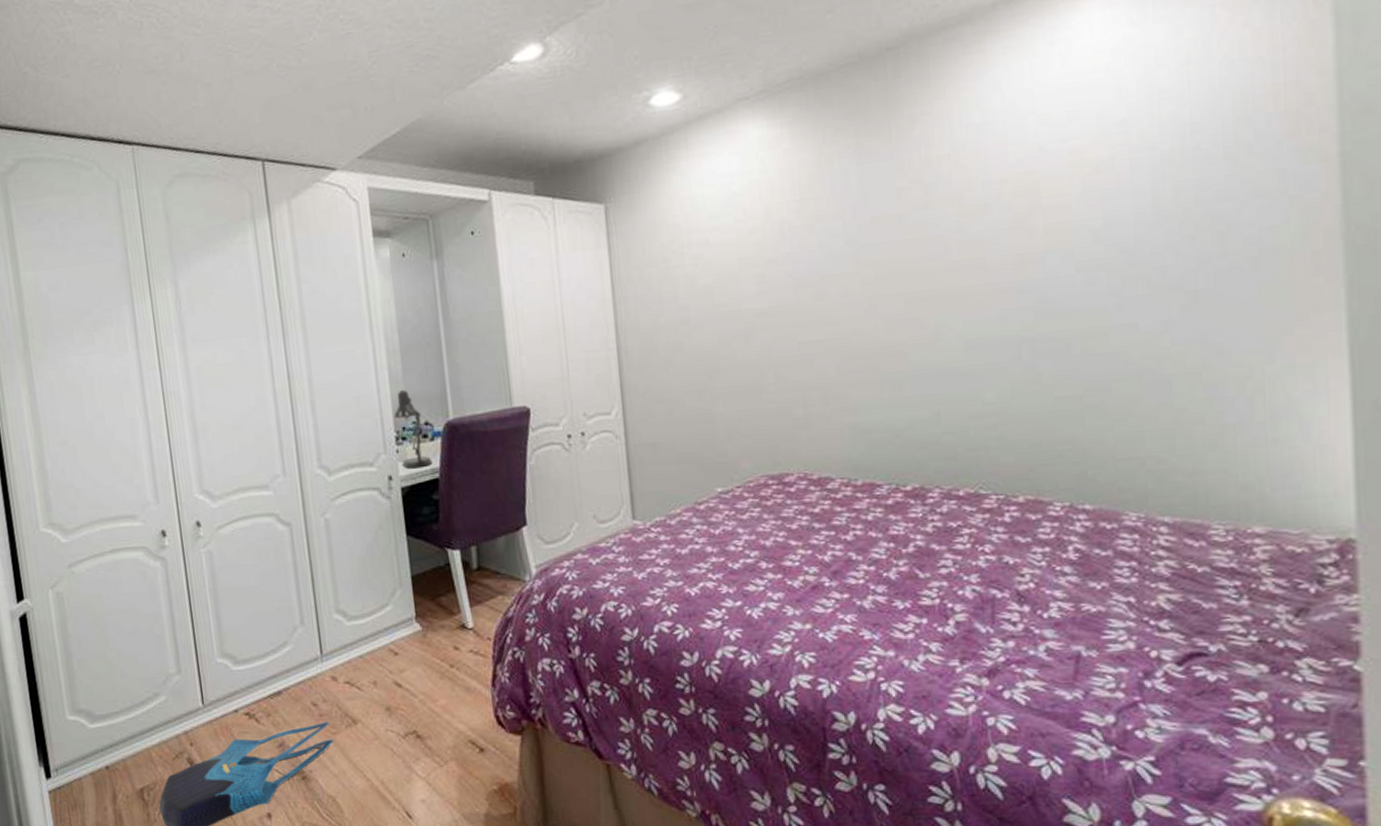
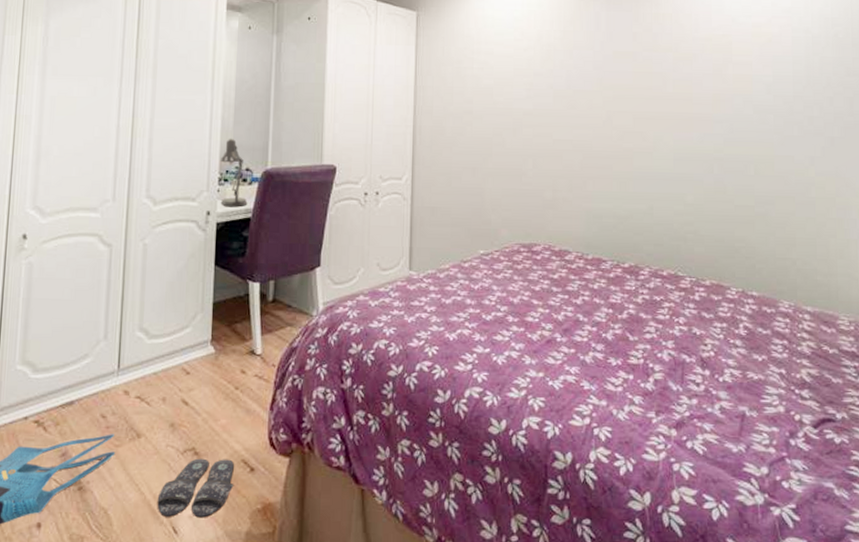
slippers: none [385,740,465,802] -> present [157,458,235,518]

